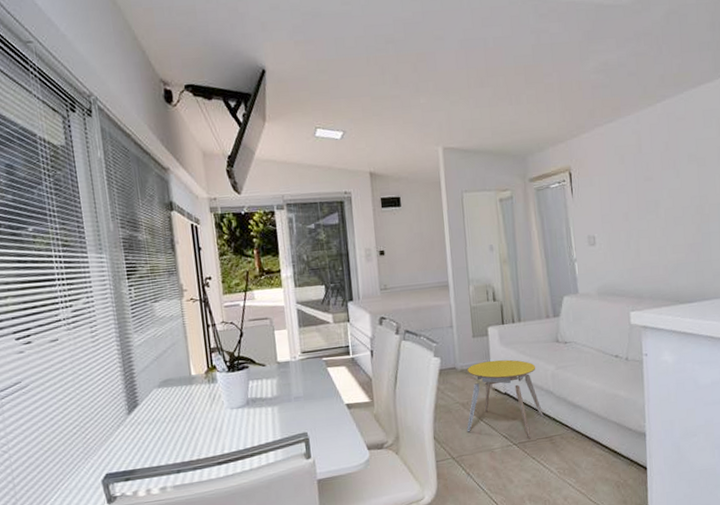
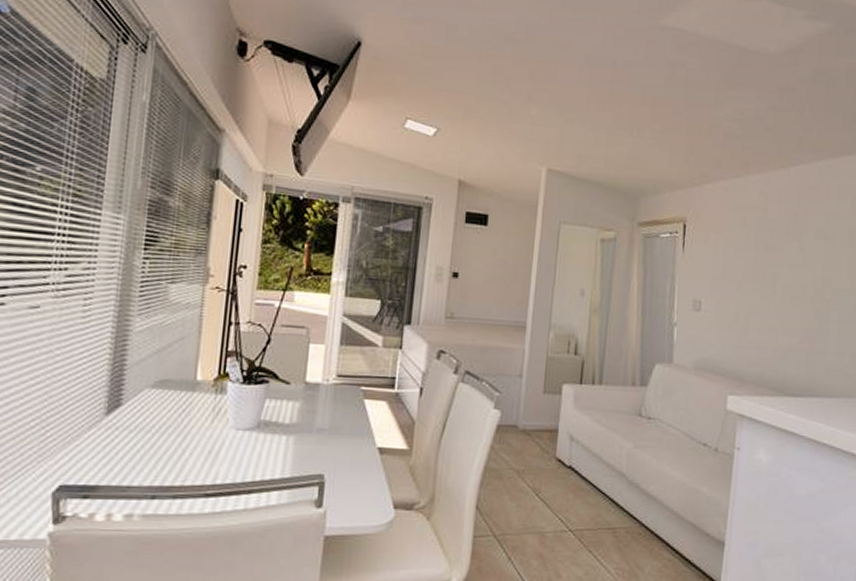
stool: present [466,359,544,439] -> none [516,424,611,526]

